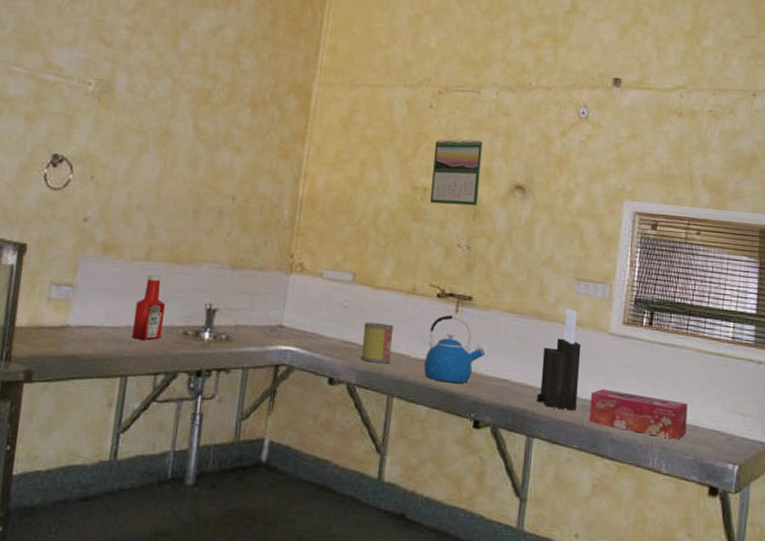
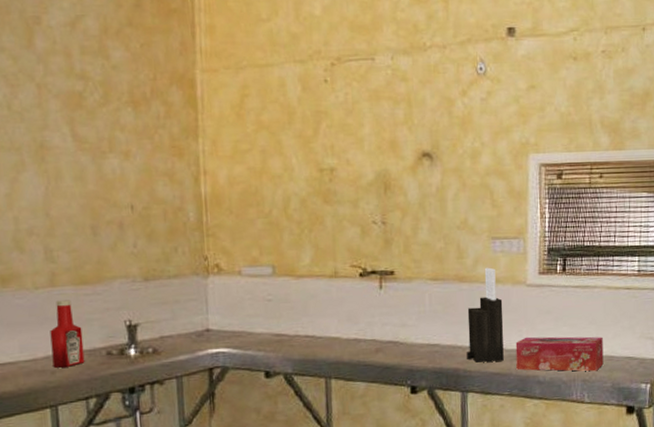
canister: present [361,322,394,364] -> none [291,310,323,350]
kettle: present [424,314,485,384] -> none [356,291,413,357]
calendar: present [430,139,483,207] -> none [336,110,387,184]

